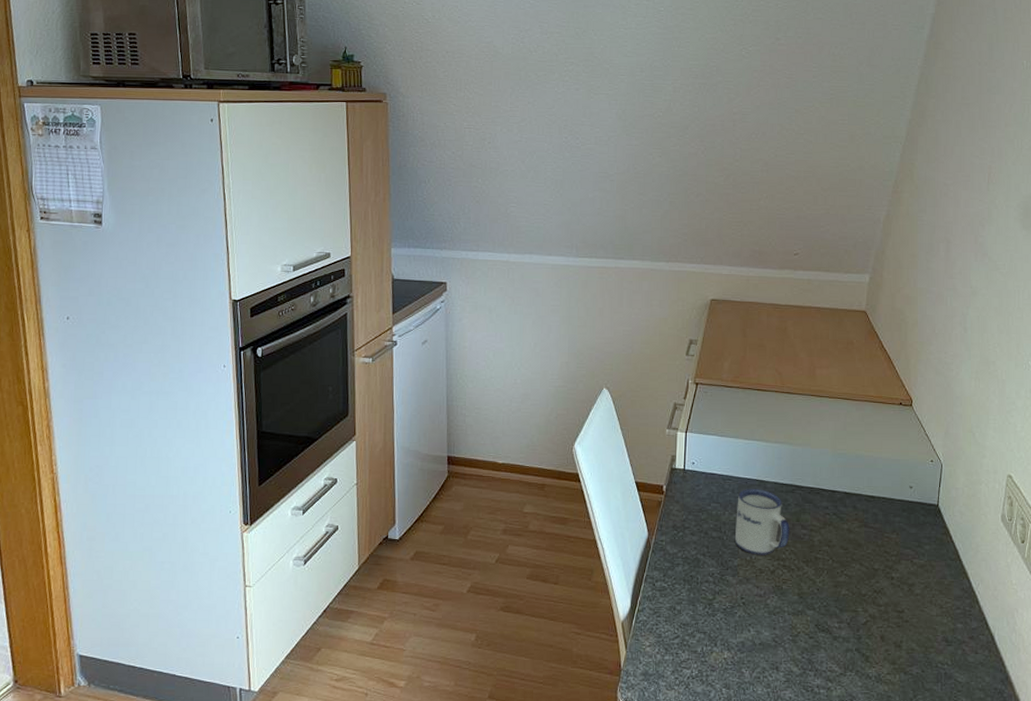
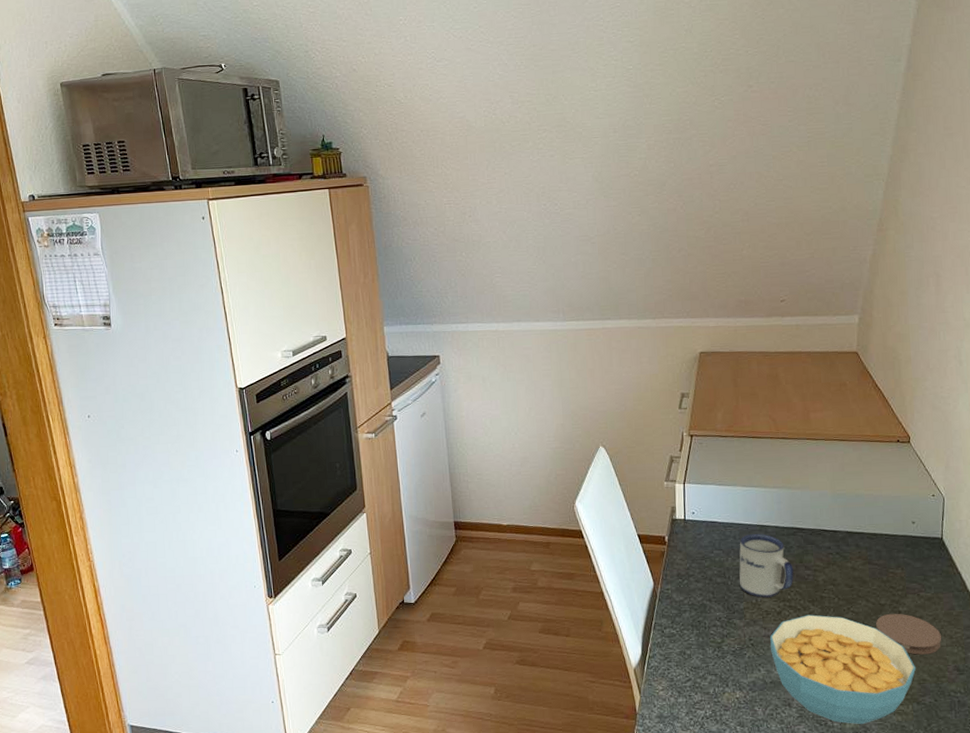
cereal bowl: none [762,575,906,693] -> present [770,614,916,725]
coaster: none [867,579,933,623] -> present [875,613,942,655]

